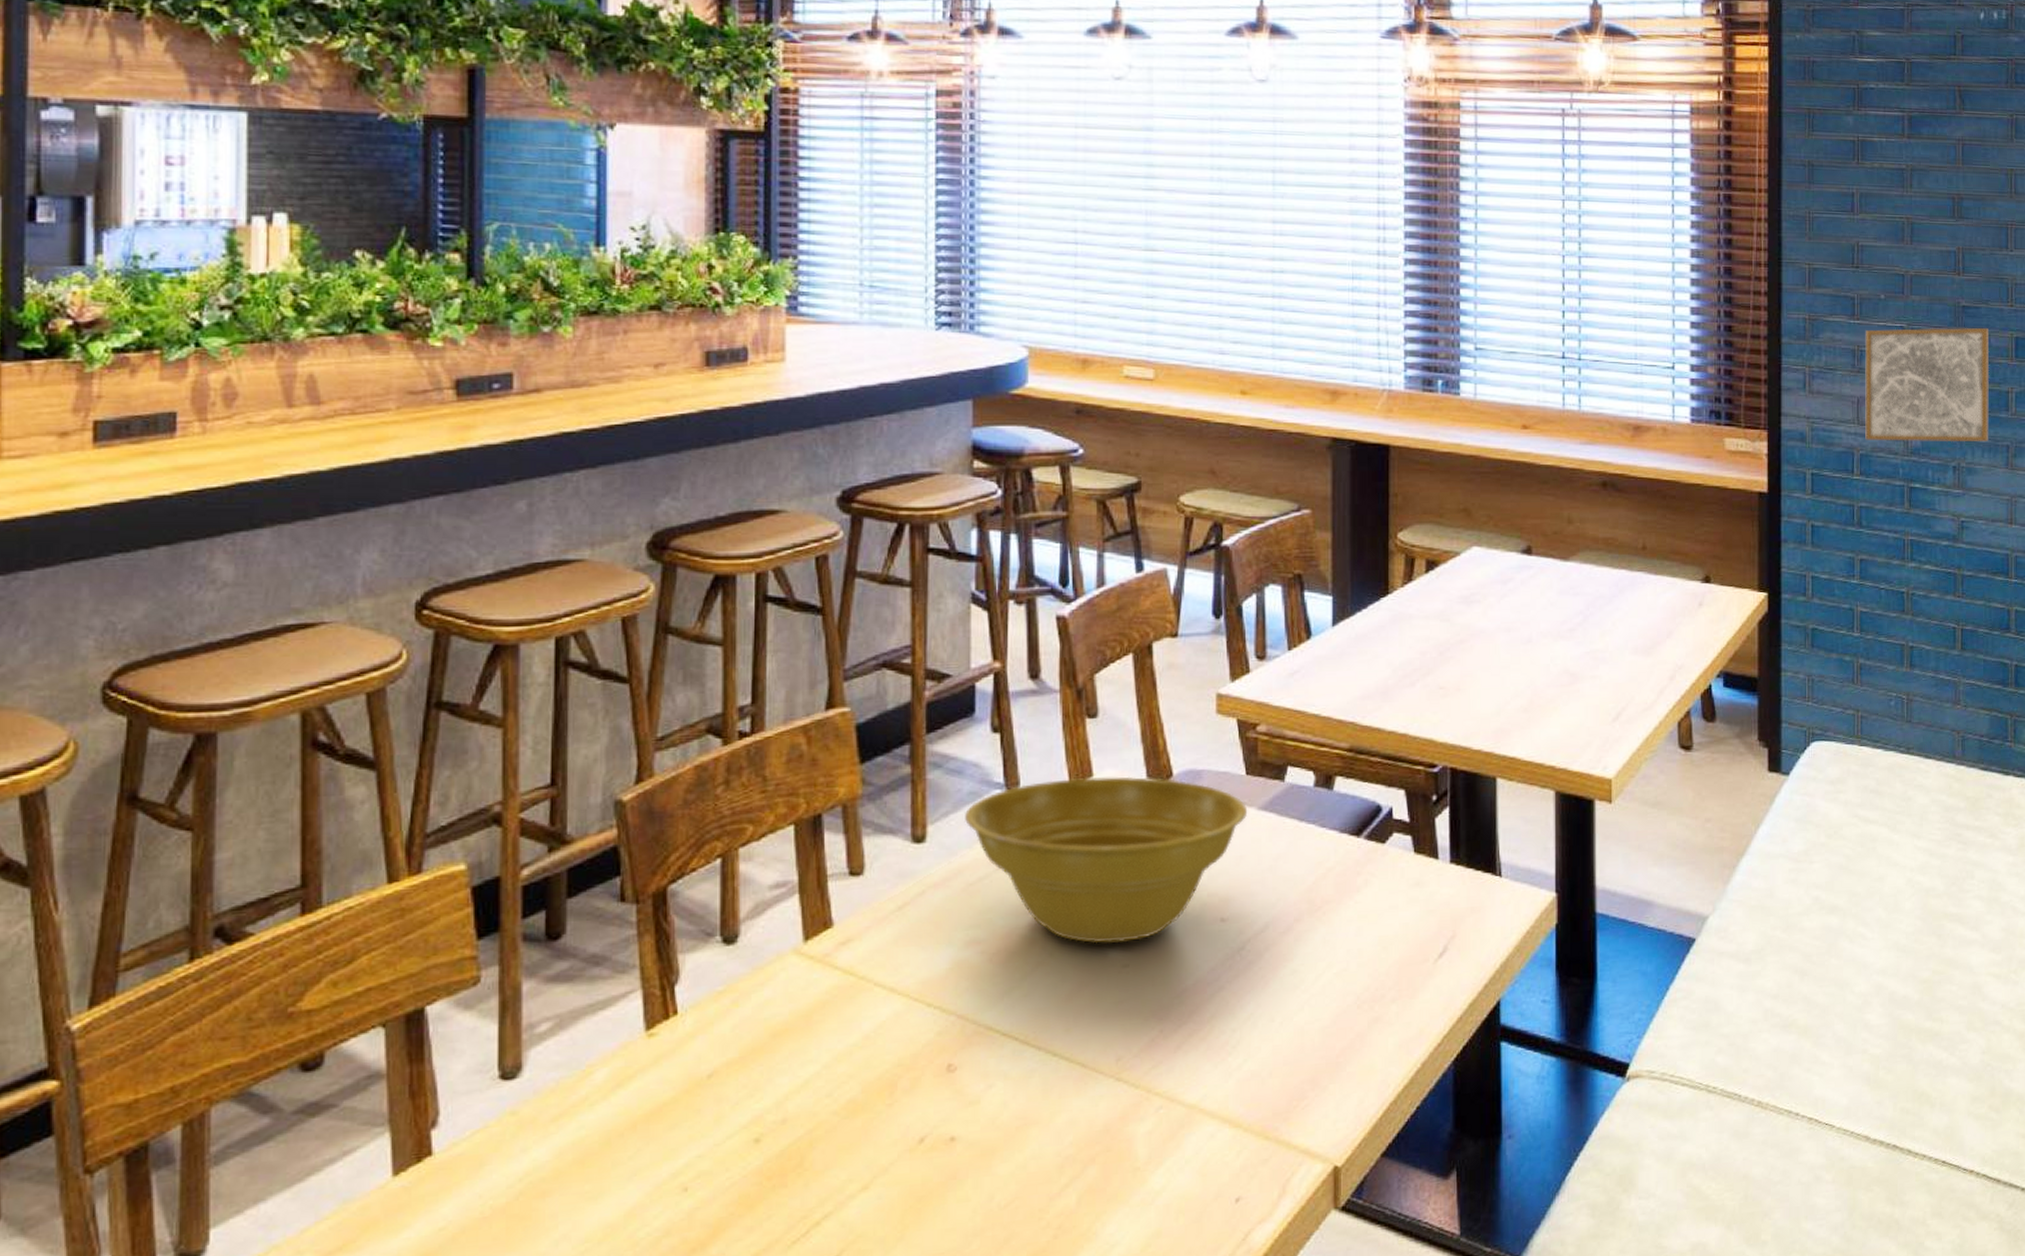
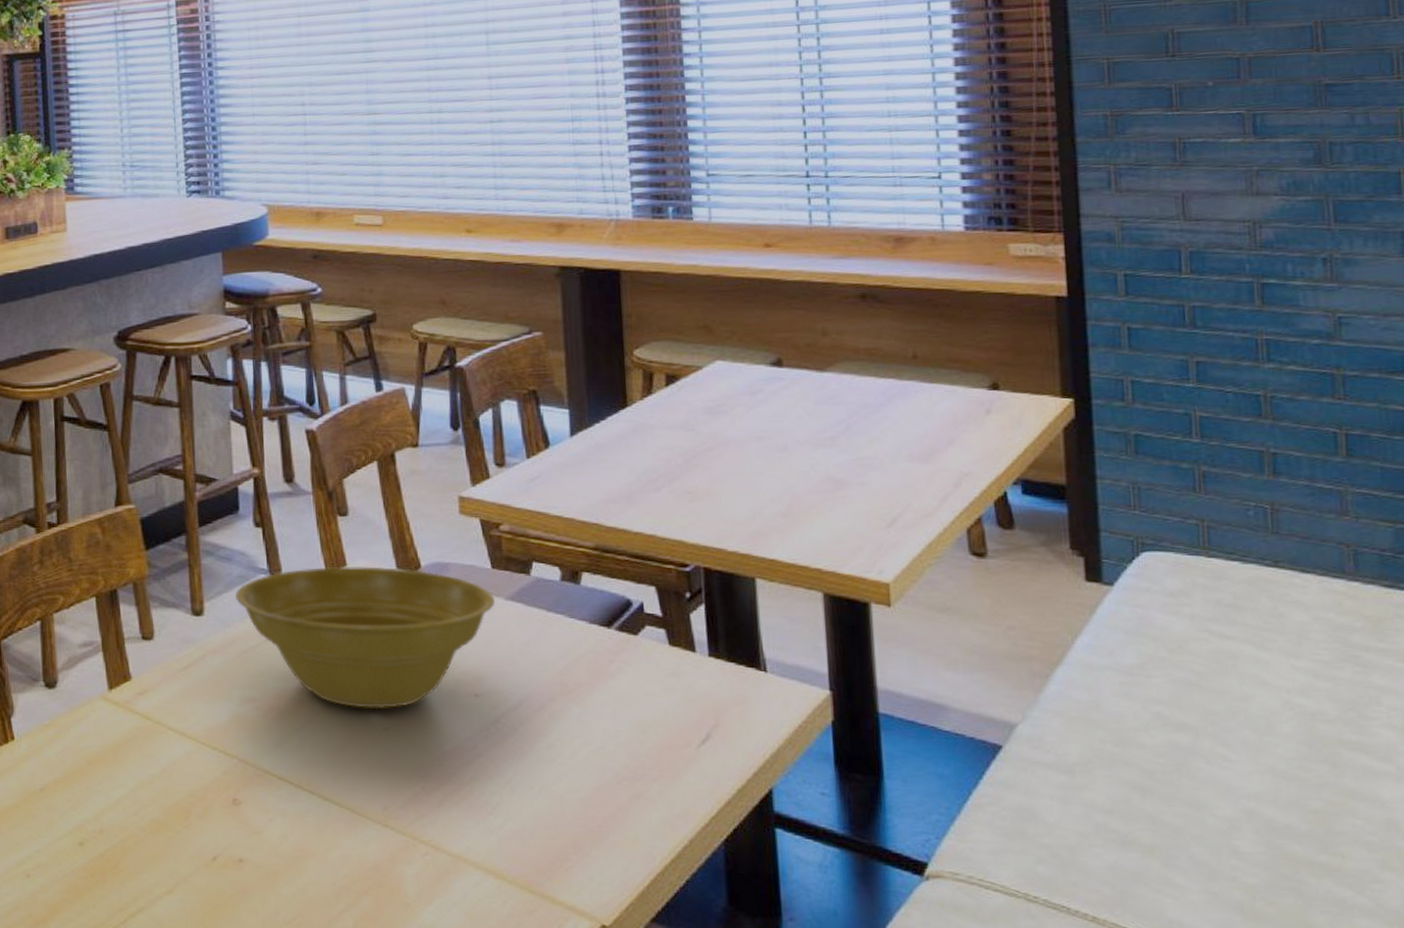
wall art: present [1865,327,1990,442] -> none [1189,104,1374,236]

